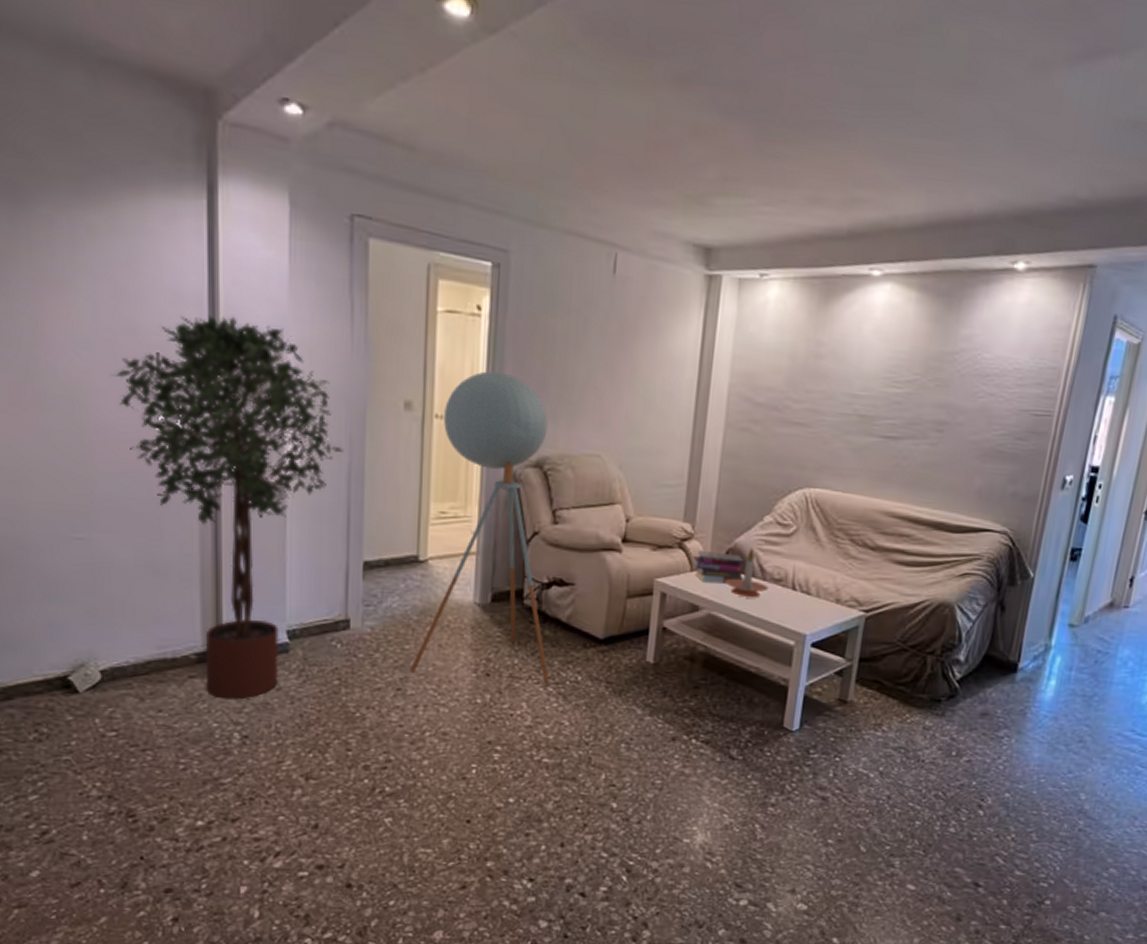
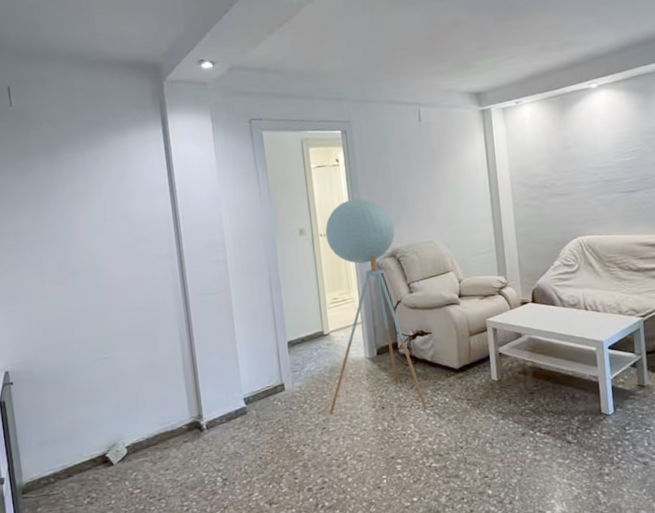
potted tree: present [112,315,344,700] -> none [116,197,265,454]
books: present [692,551,744,584] -> none [510,292,549,316]
candle holder: present [725,548,769,597] -> none [536,285,568,321]

